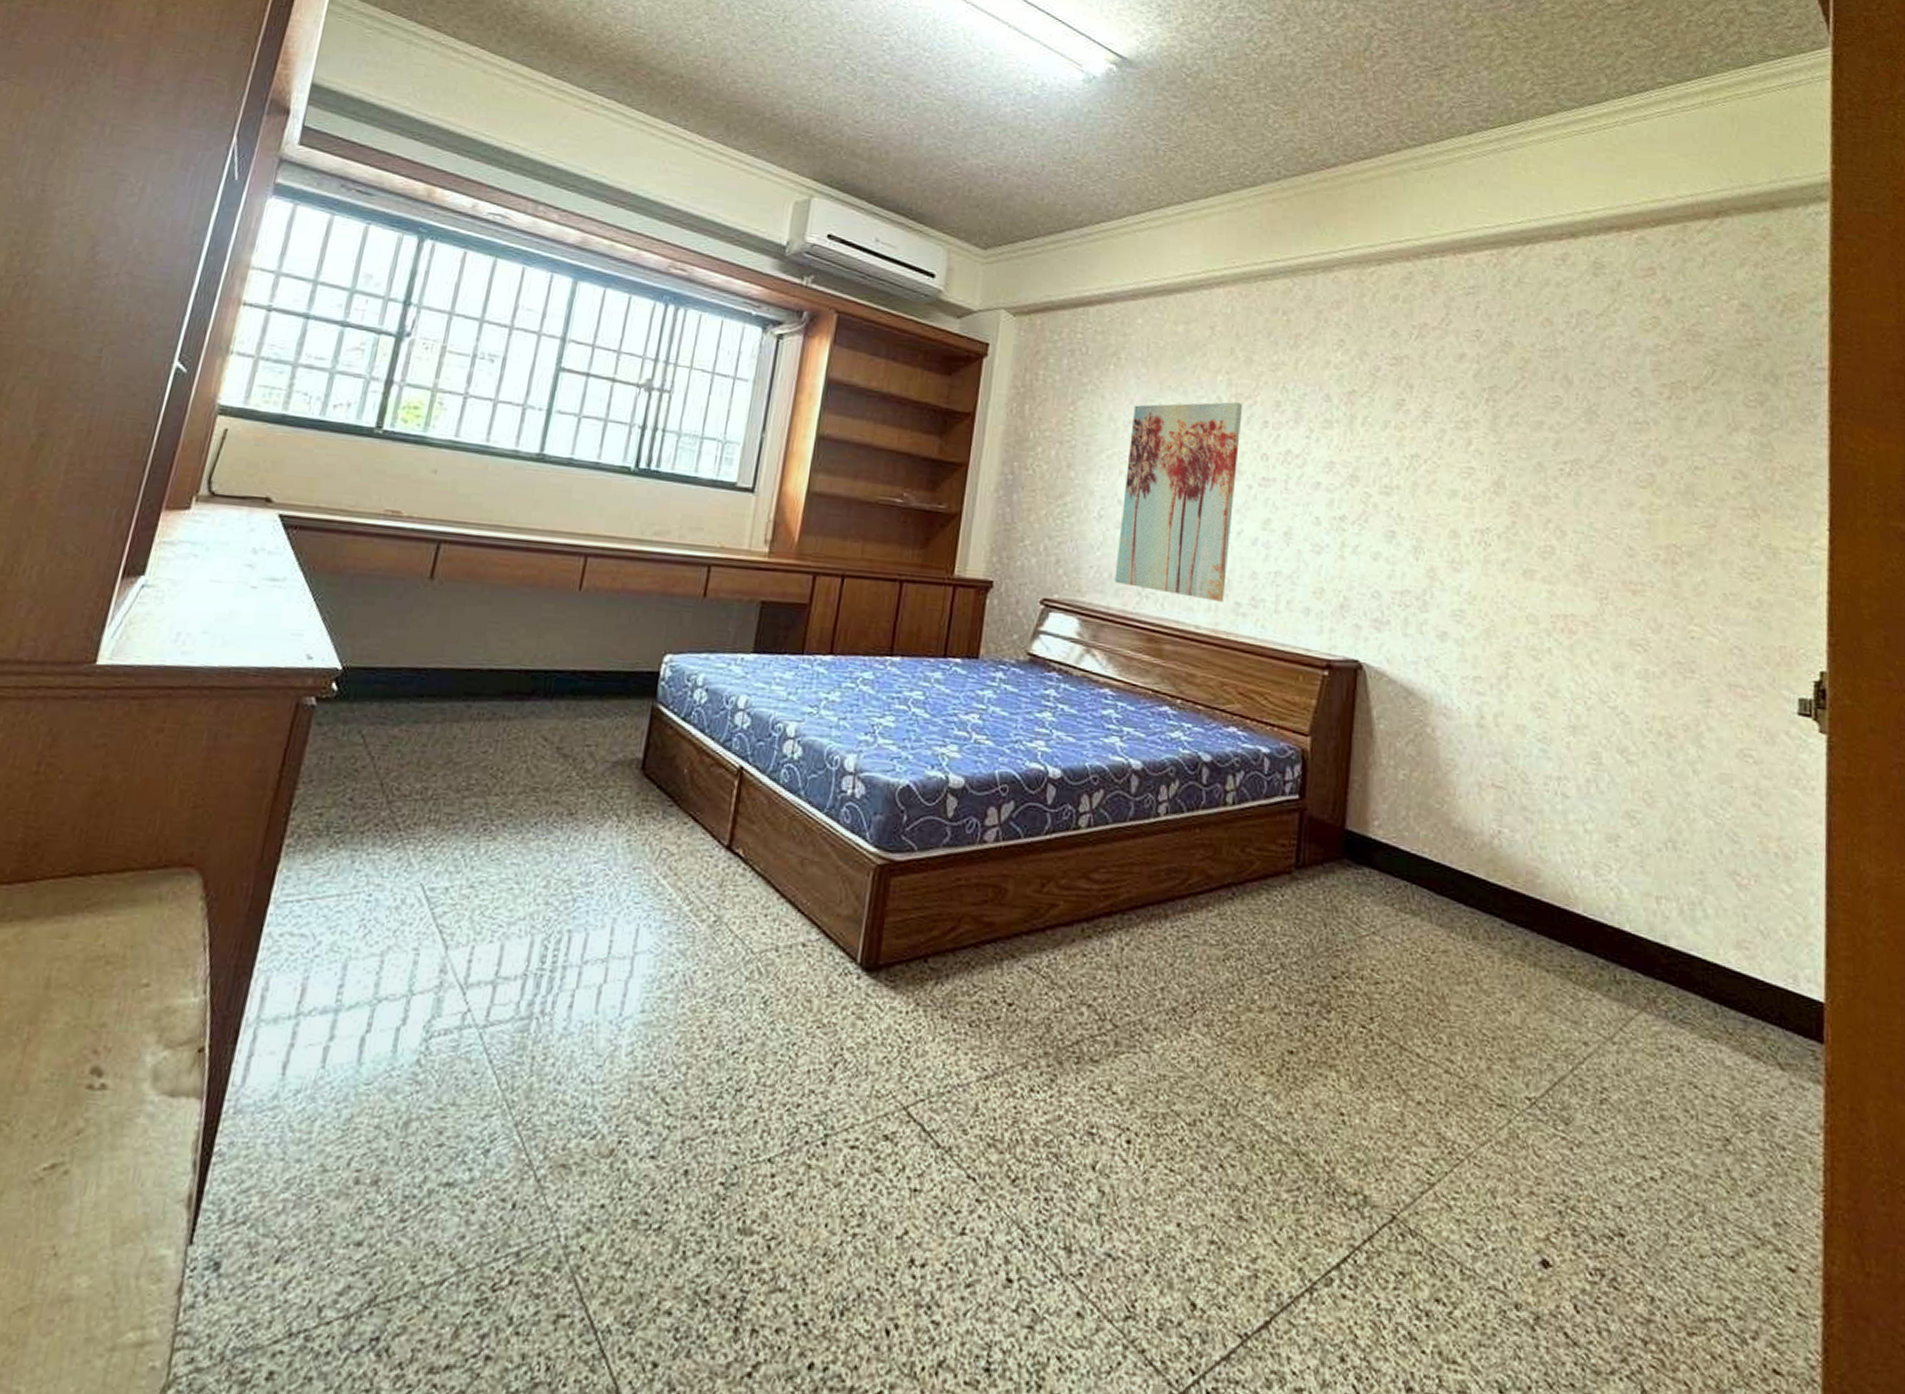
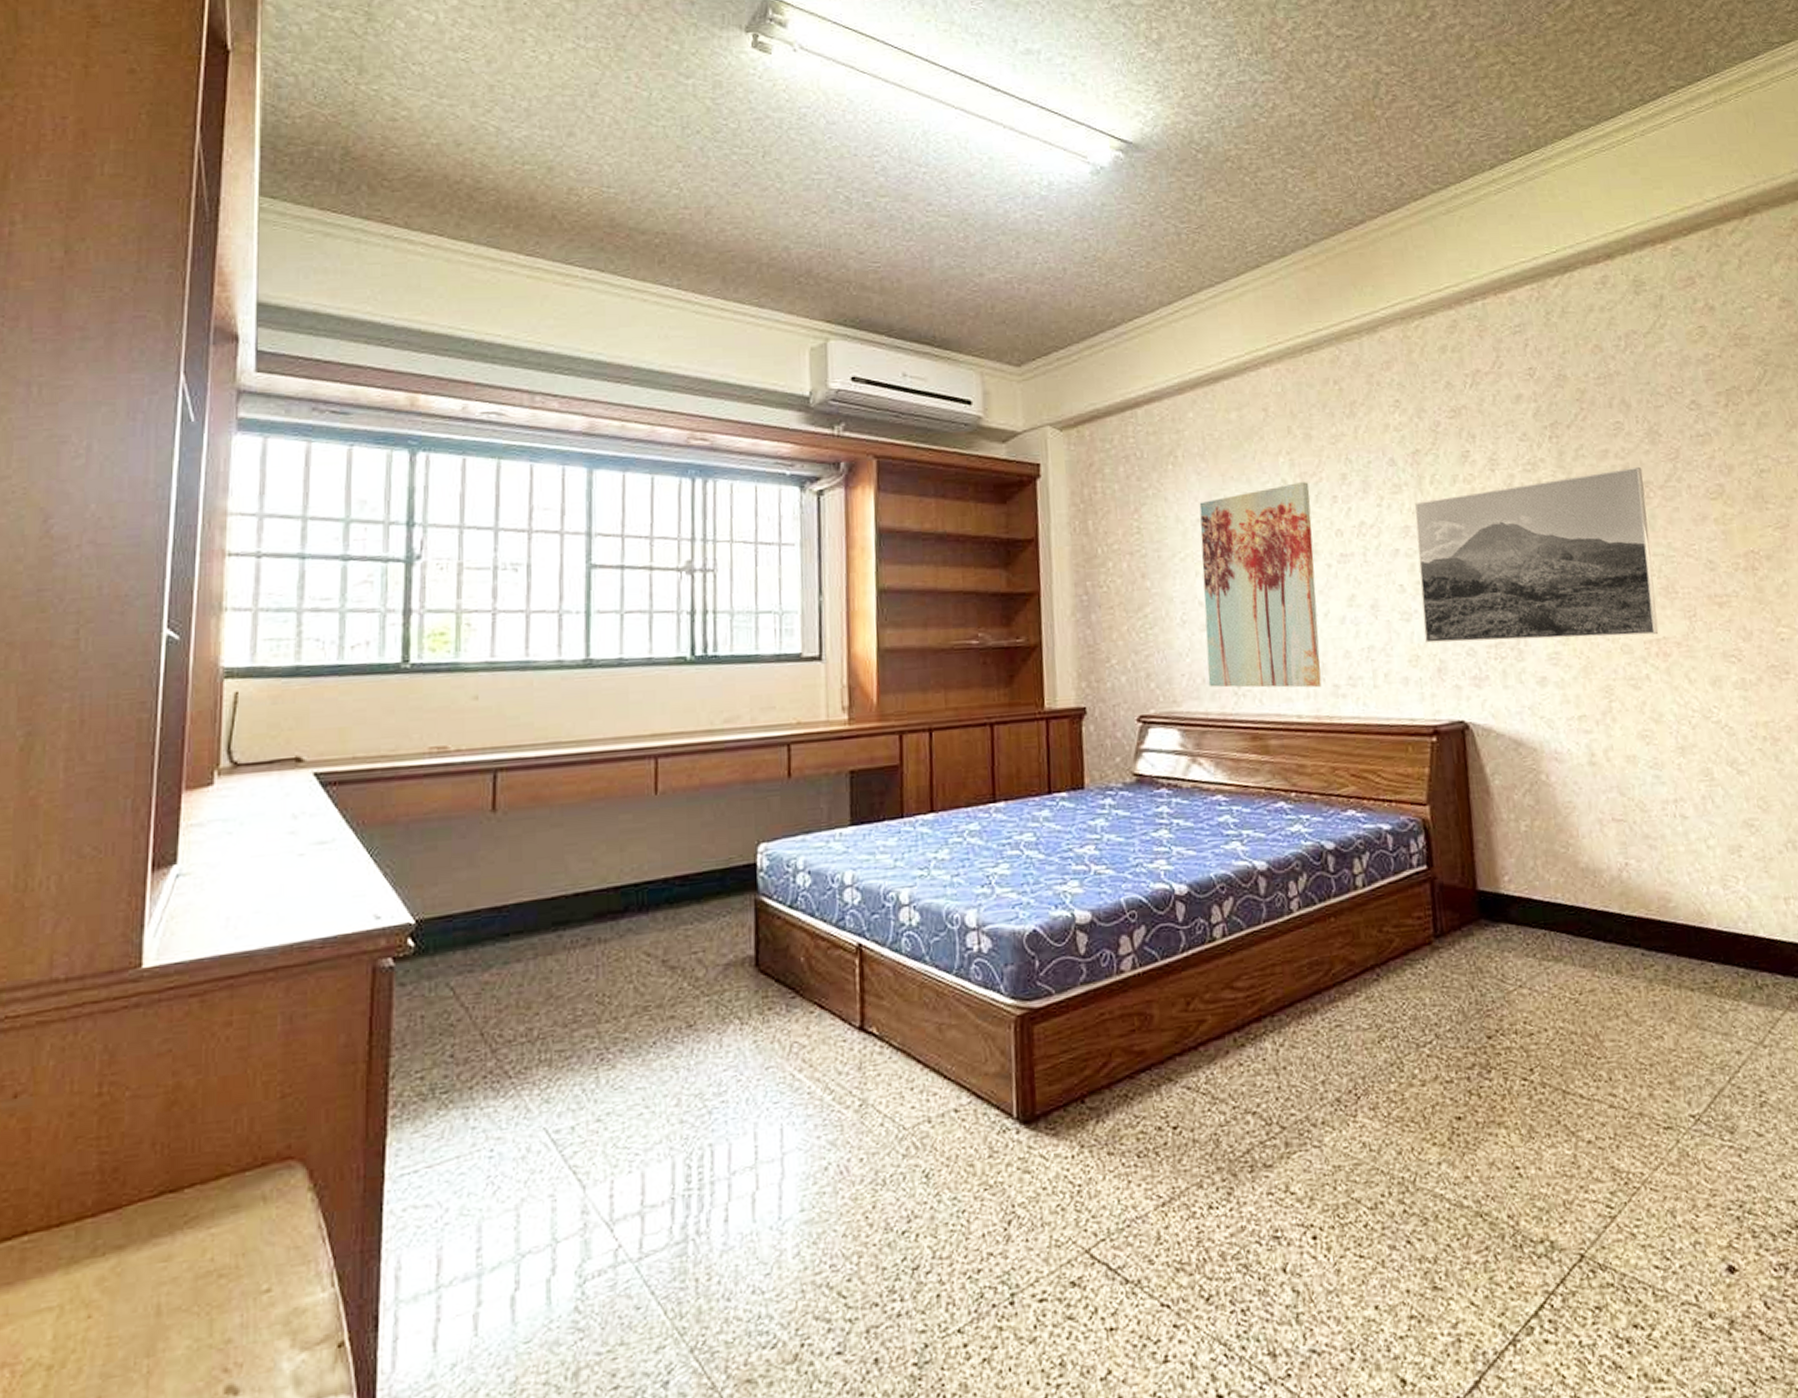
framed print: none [1333,440,1575,610] -> present [1415,466,1659,643]

